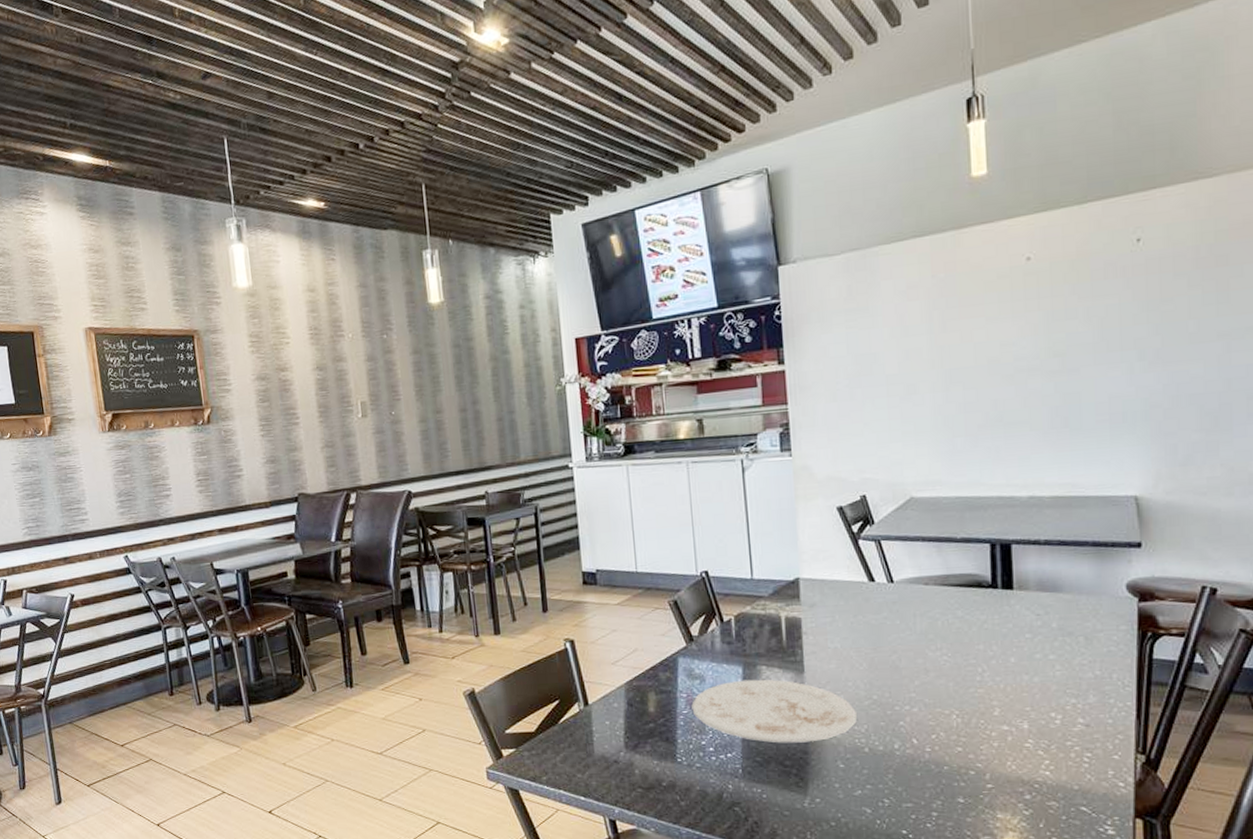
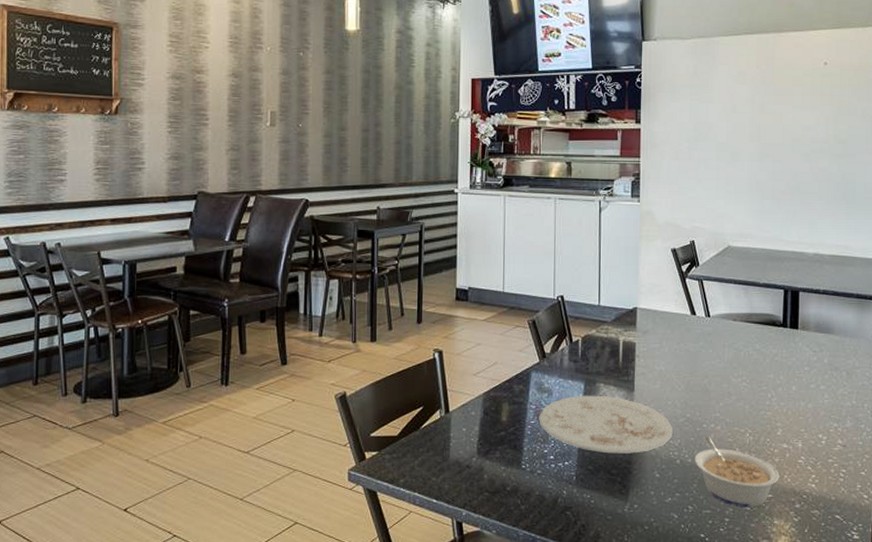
legume: none [887,719,1001,800] -> present [694,435,780,508]

